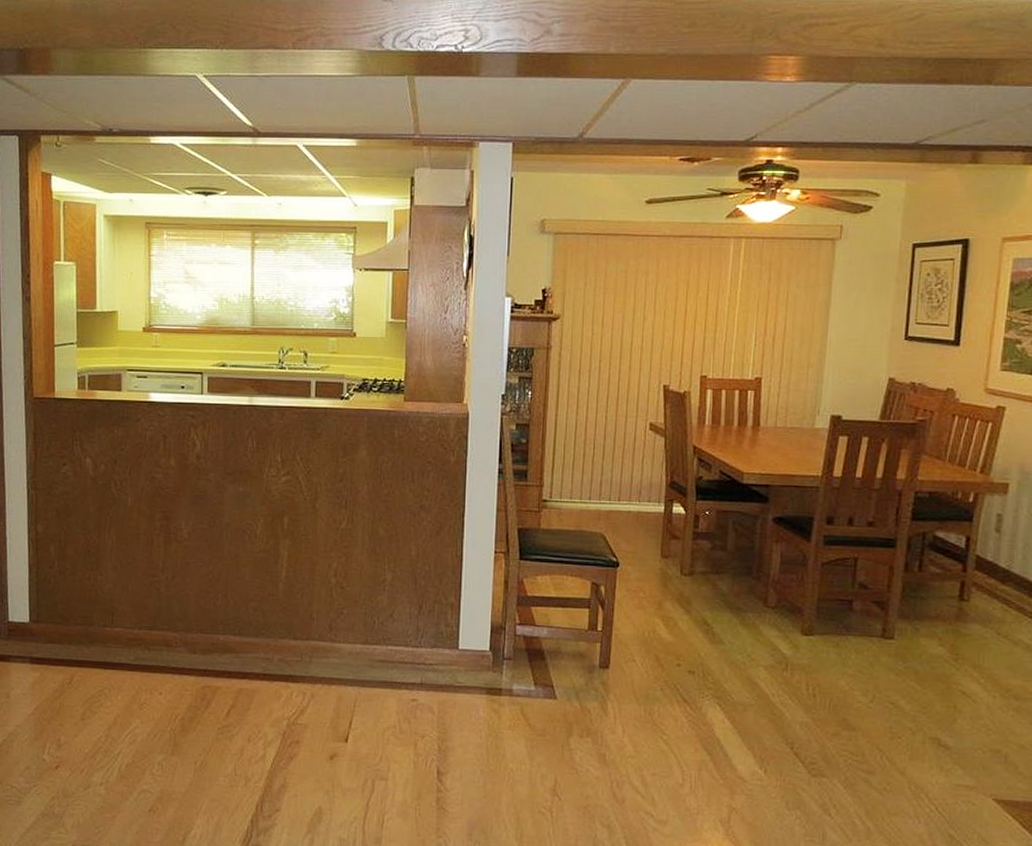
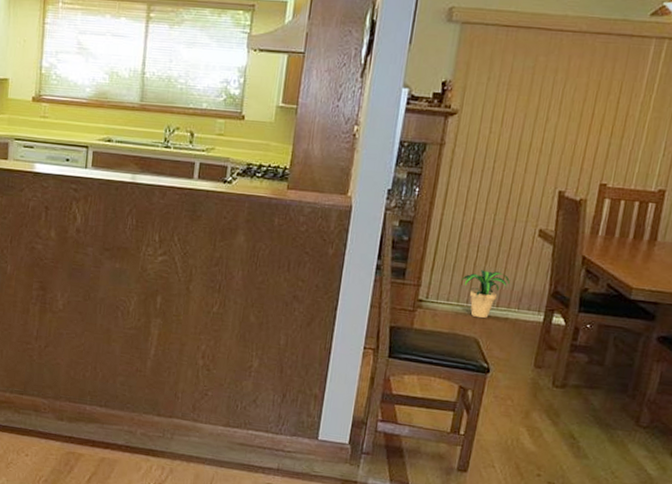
potted plant: none [582,466,628,513] -> present [462,270,510,318]

